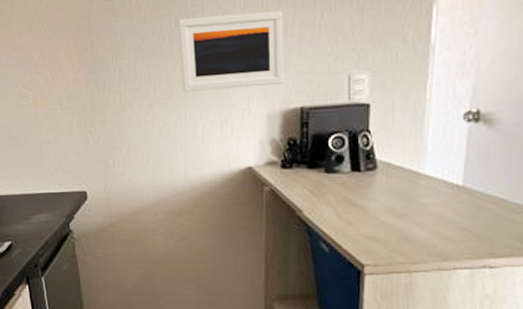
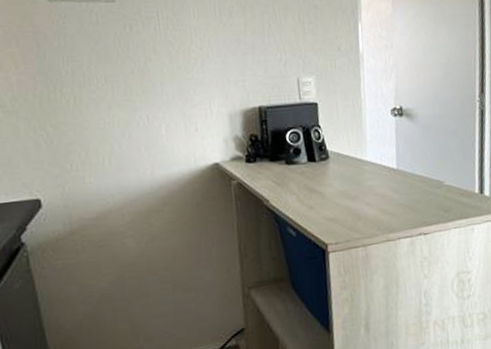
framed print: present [178,11,284,92] -> none [133,21,242,94]

